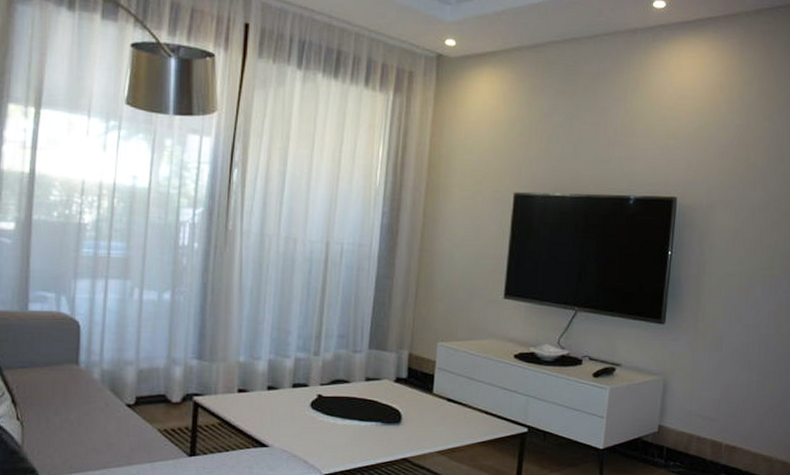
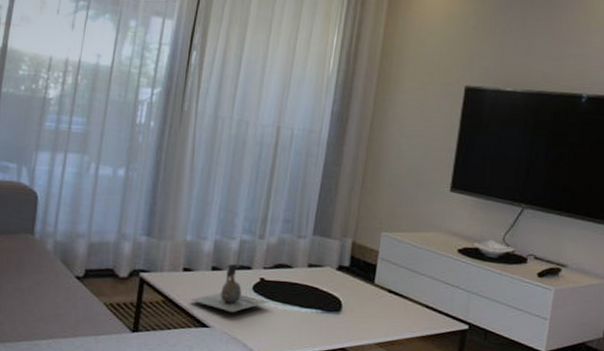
decorative vase: none [248,383,329,431] -> present [191,264,270,313]

